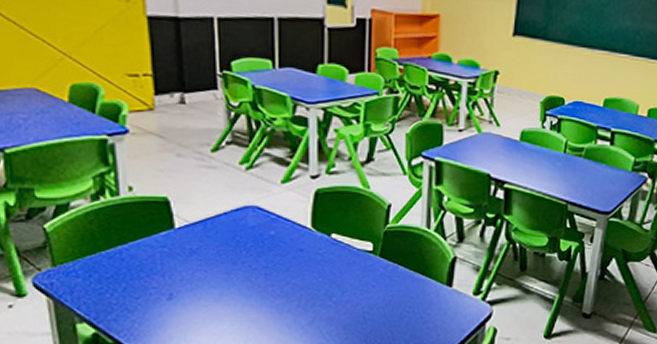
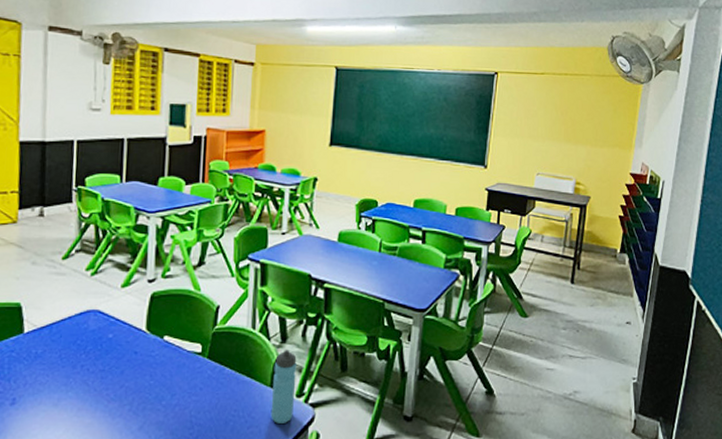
water bottle: none [447,250,474,319] -> present [270,350,297,423]

